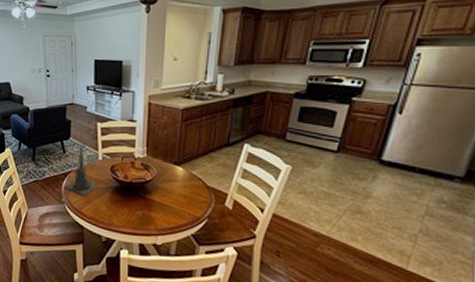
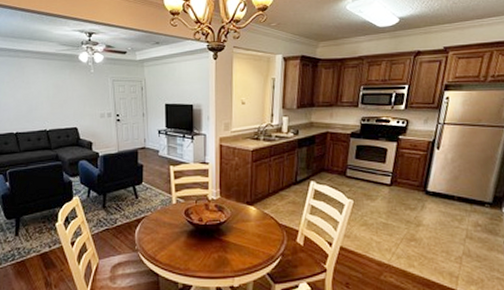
candle holder: present [64,138,98,196] -> none [137,182,172,242]

